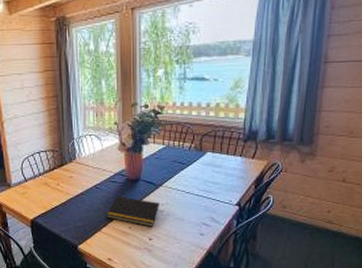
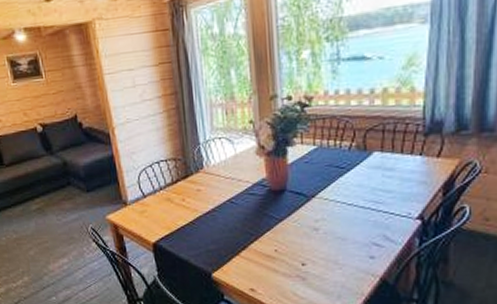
notepad: present [106,196,160,227] -> none [245,211,313,249]

